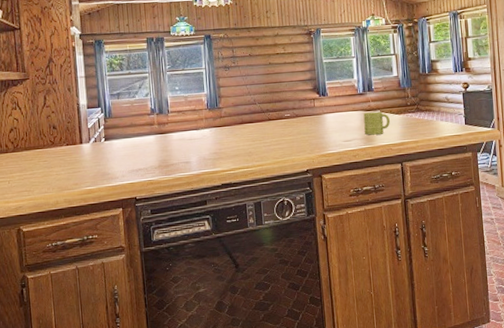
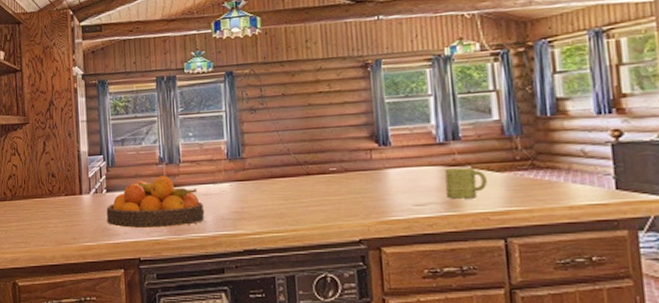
fruit bowl: none [105,124,190,172] -> present [106,176,205,229]

